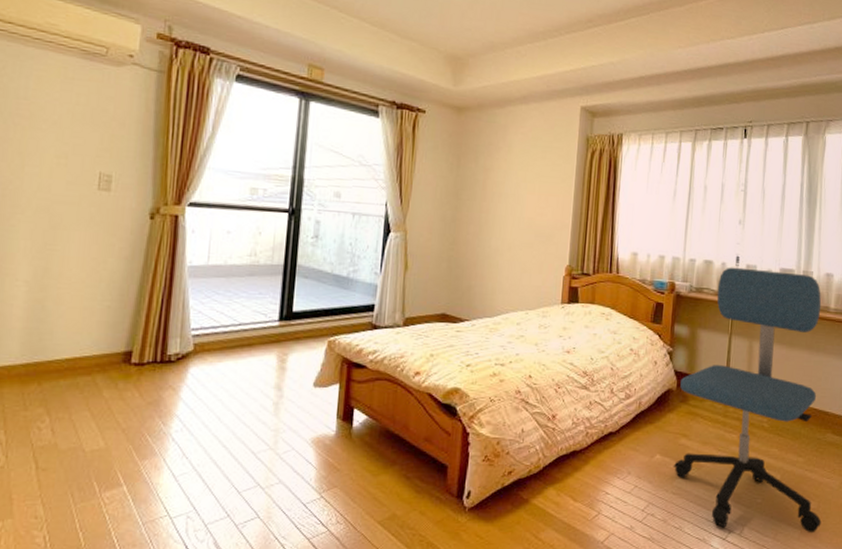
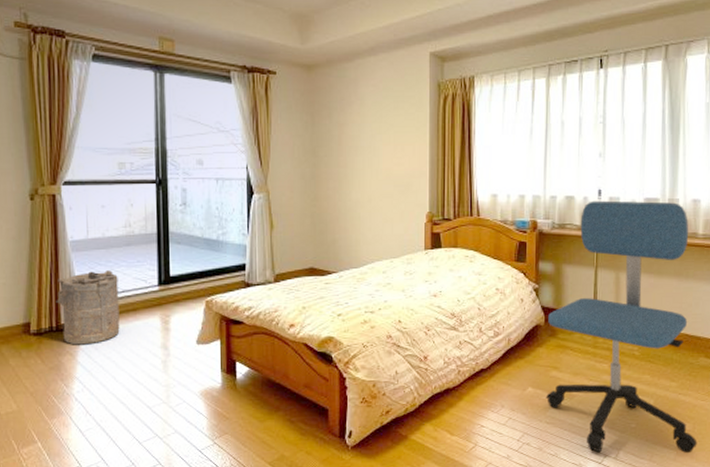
laundry hamper: none [164,300,236,380] -> present [56,270,120,345]

